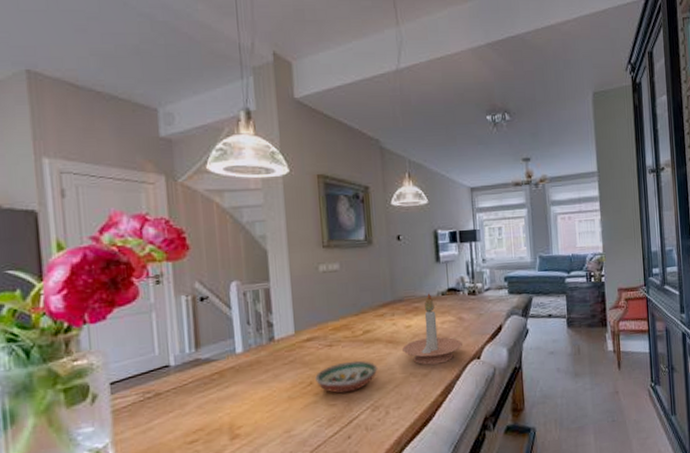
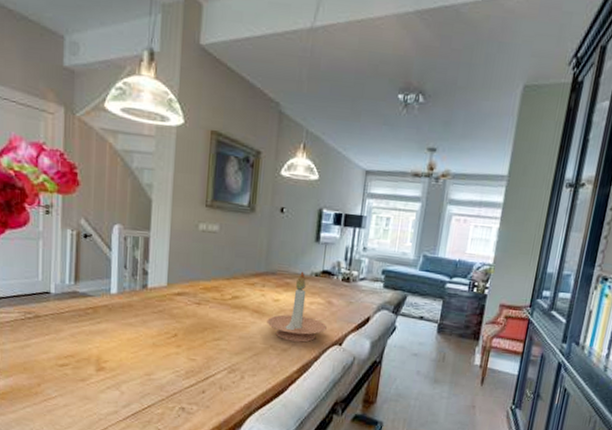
decorative bowl: present [315,360,378,394] -> none [180,322,241,352]

